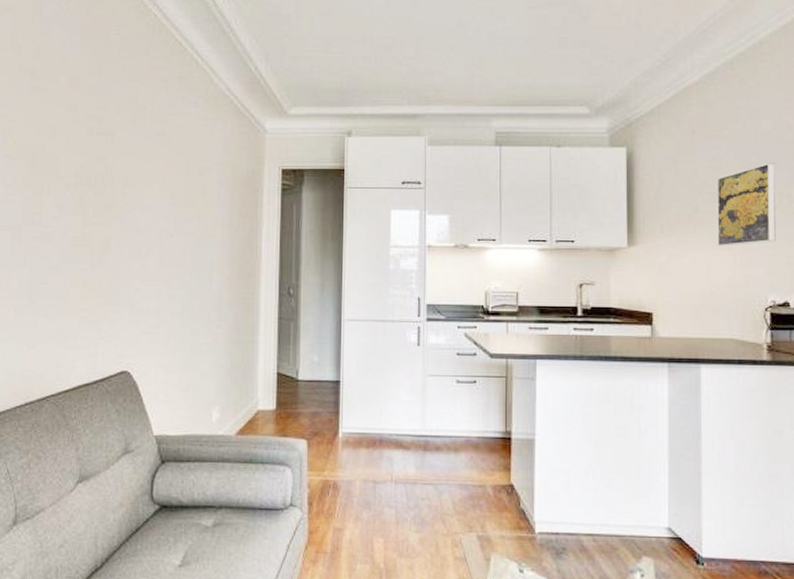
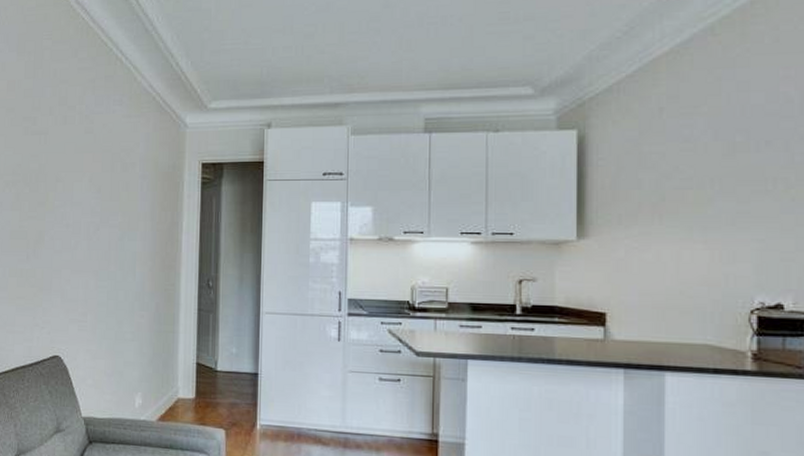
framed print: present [716,163,776,247] -> none [690,142,769,240]

